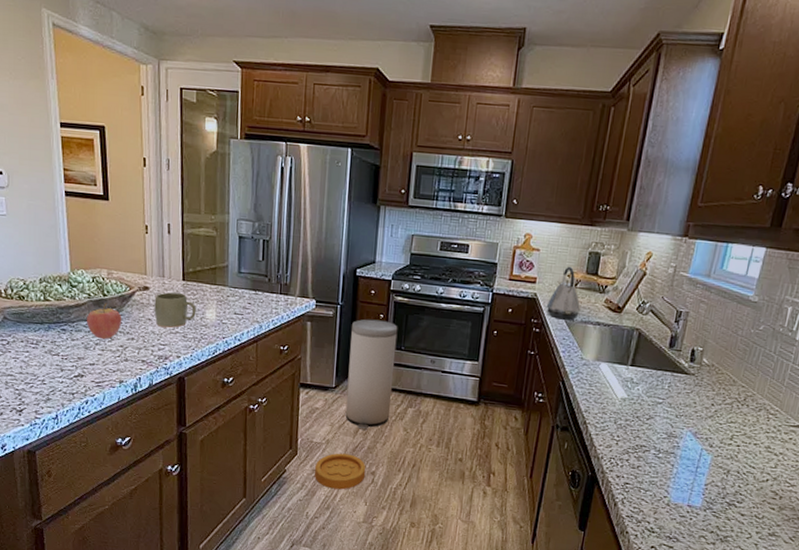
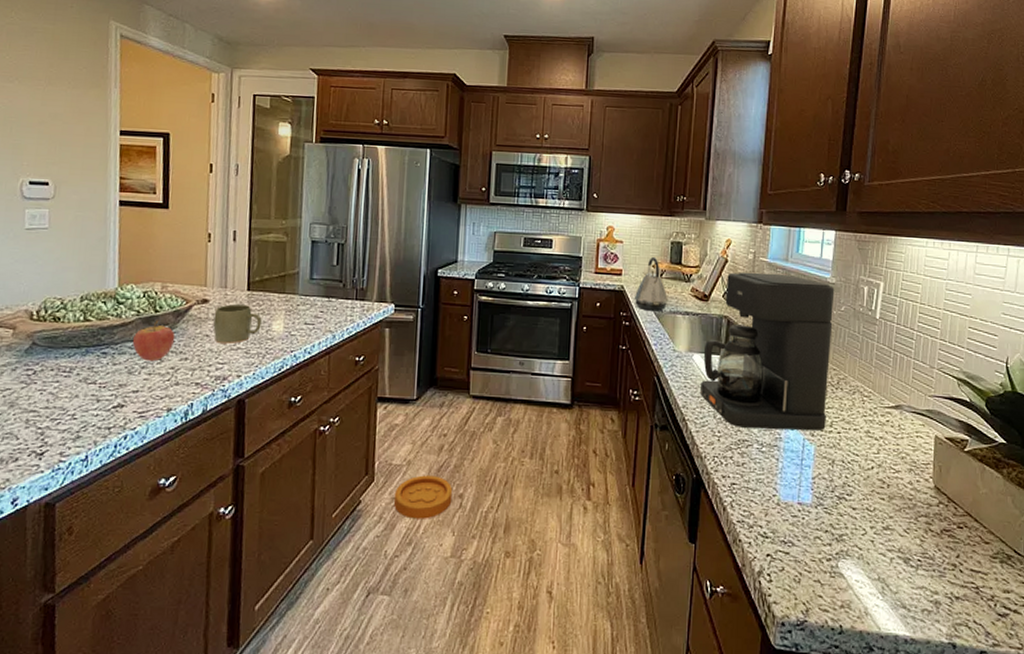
pedal bin: present [345,319,398,430] -> none [428,321,483,446]
coffee maker: none [603,285,756,443] -> present [699,272,835,430]

